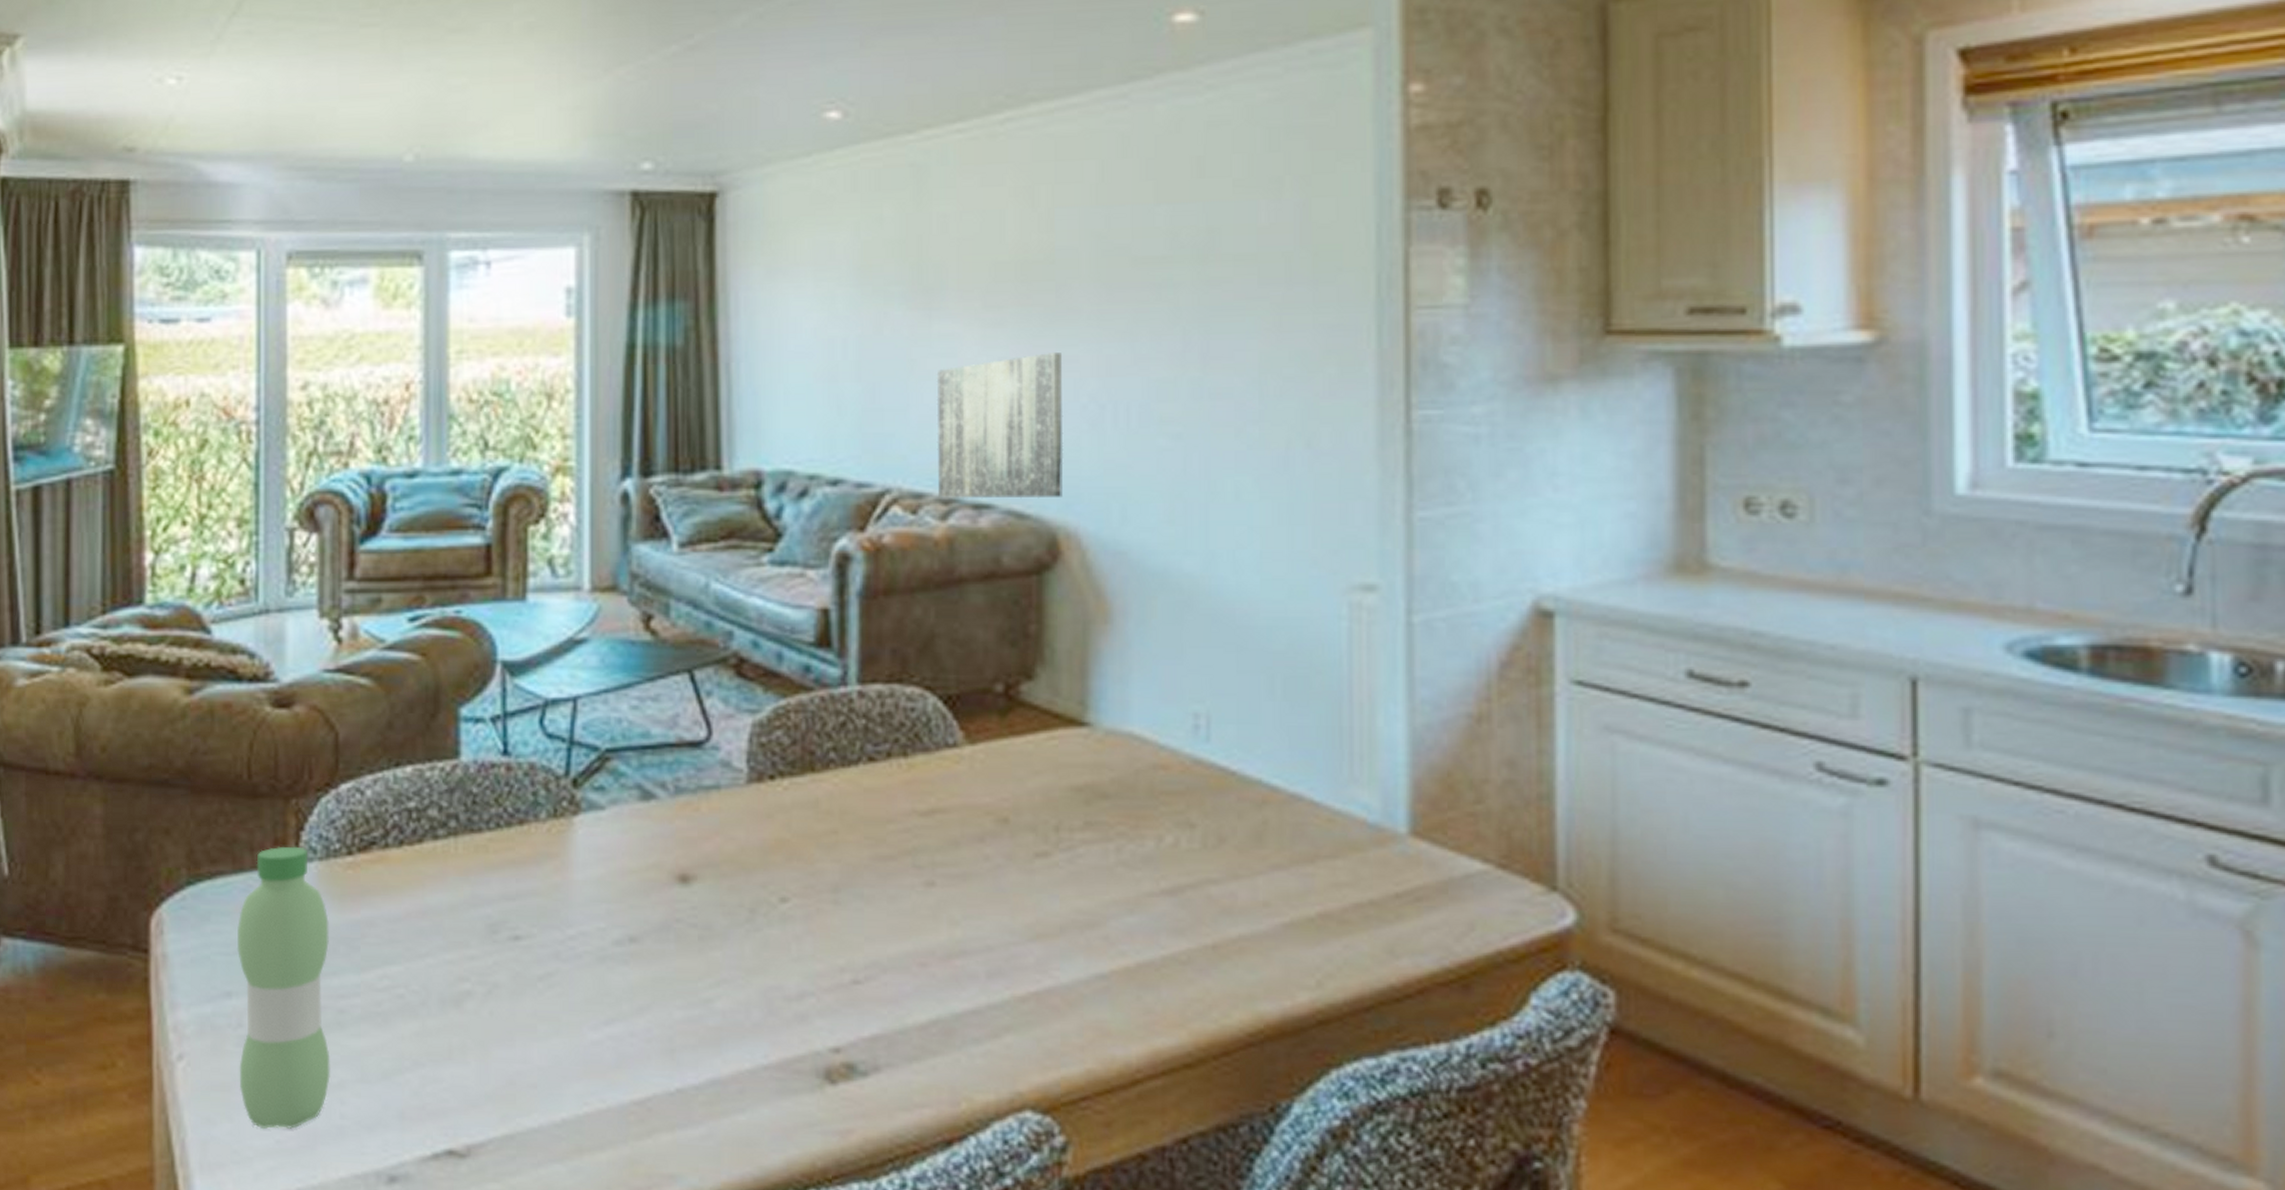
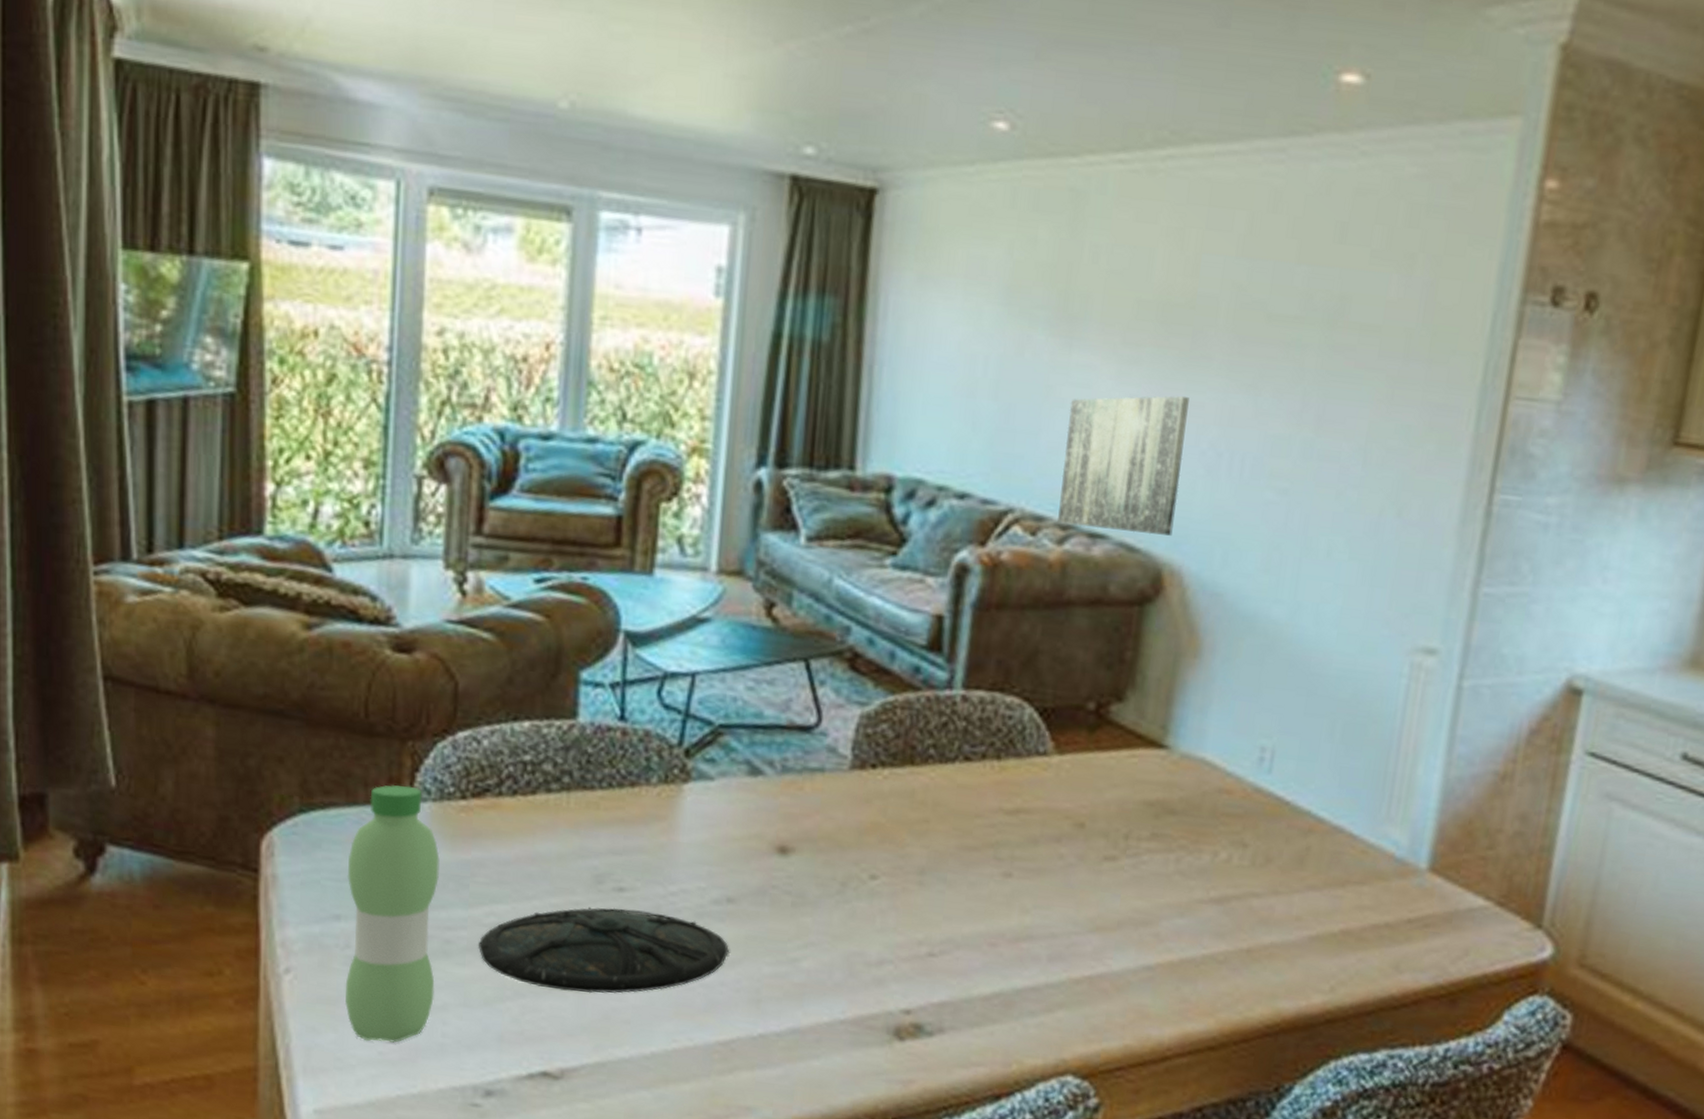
plate: none [373,958,636,1057] -> present [479,907,729,994]

